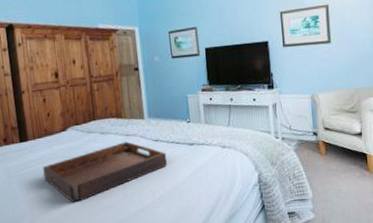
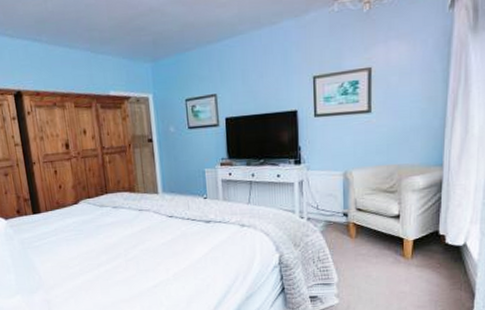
serving tray: present [43,142,168,202] -> none [56,217,182,275]

